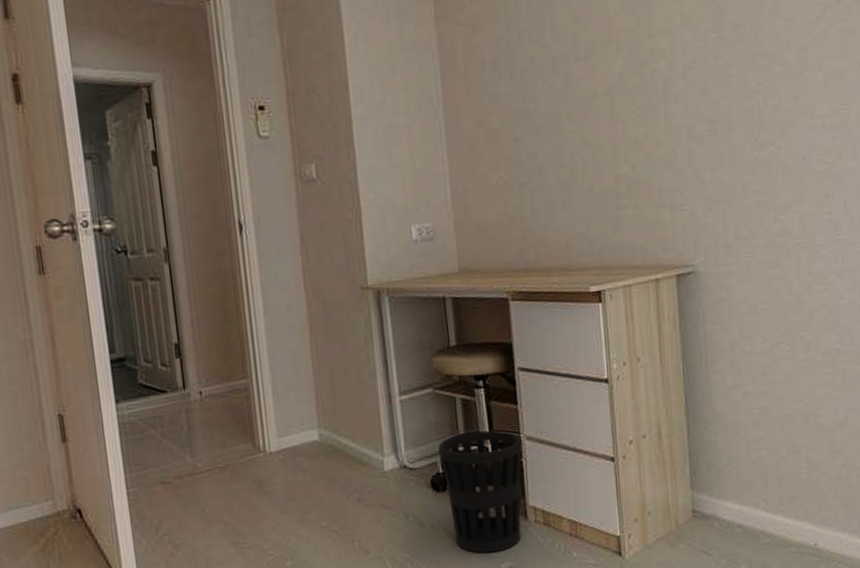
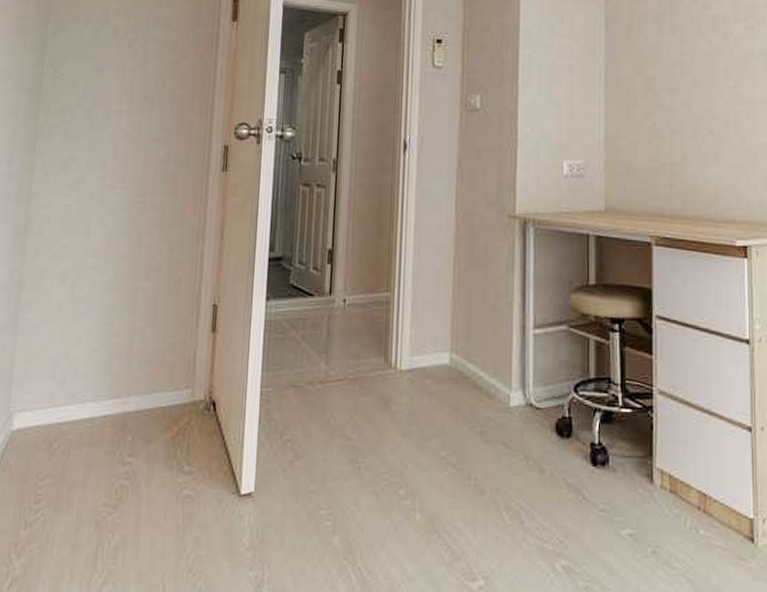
wastebasket: present [438,430,523,553] -> none [567,377,654,515]

